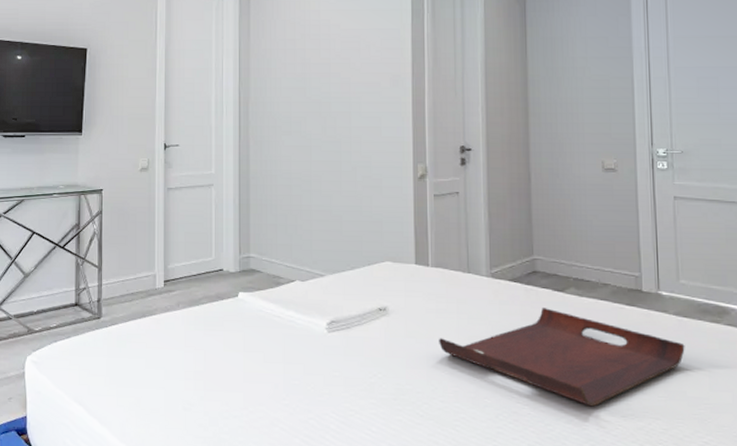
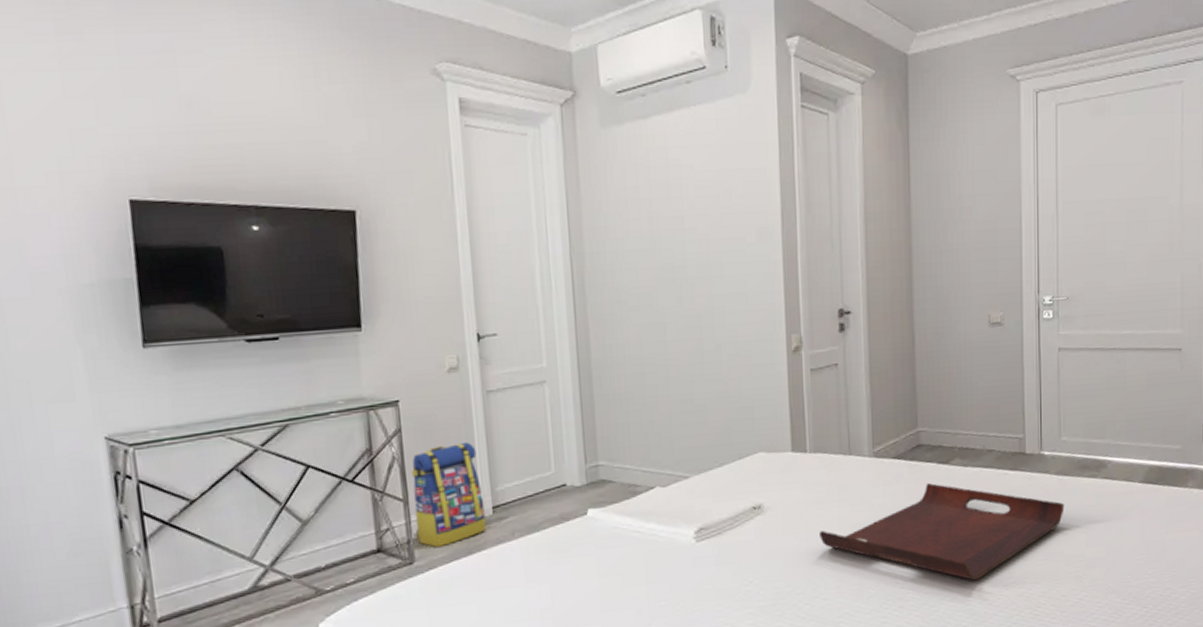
backpack: none [105,226,158,308] -> present [411,441,486,548]

